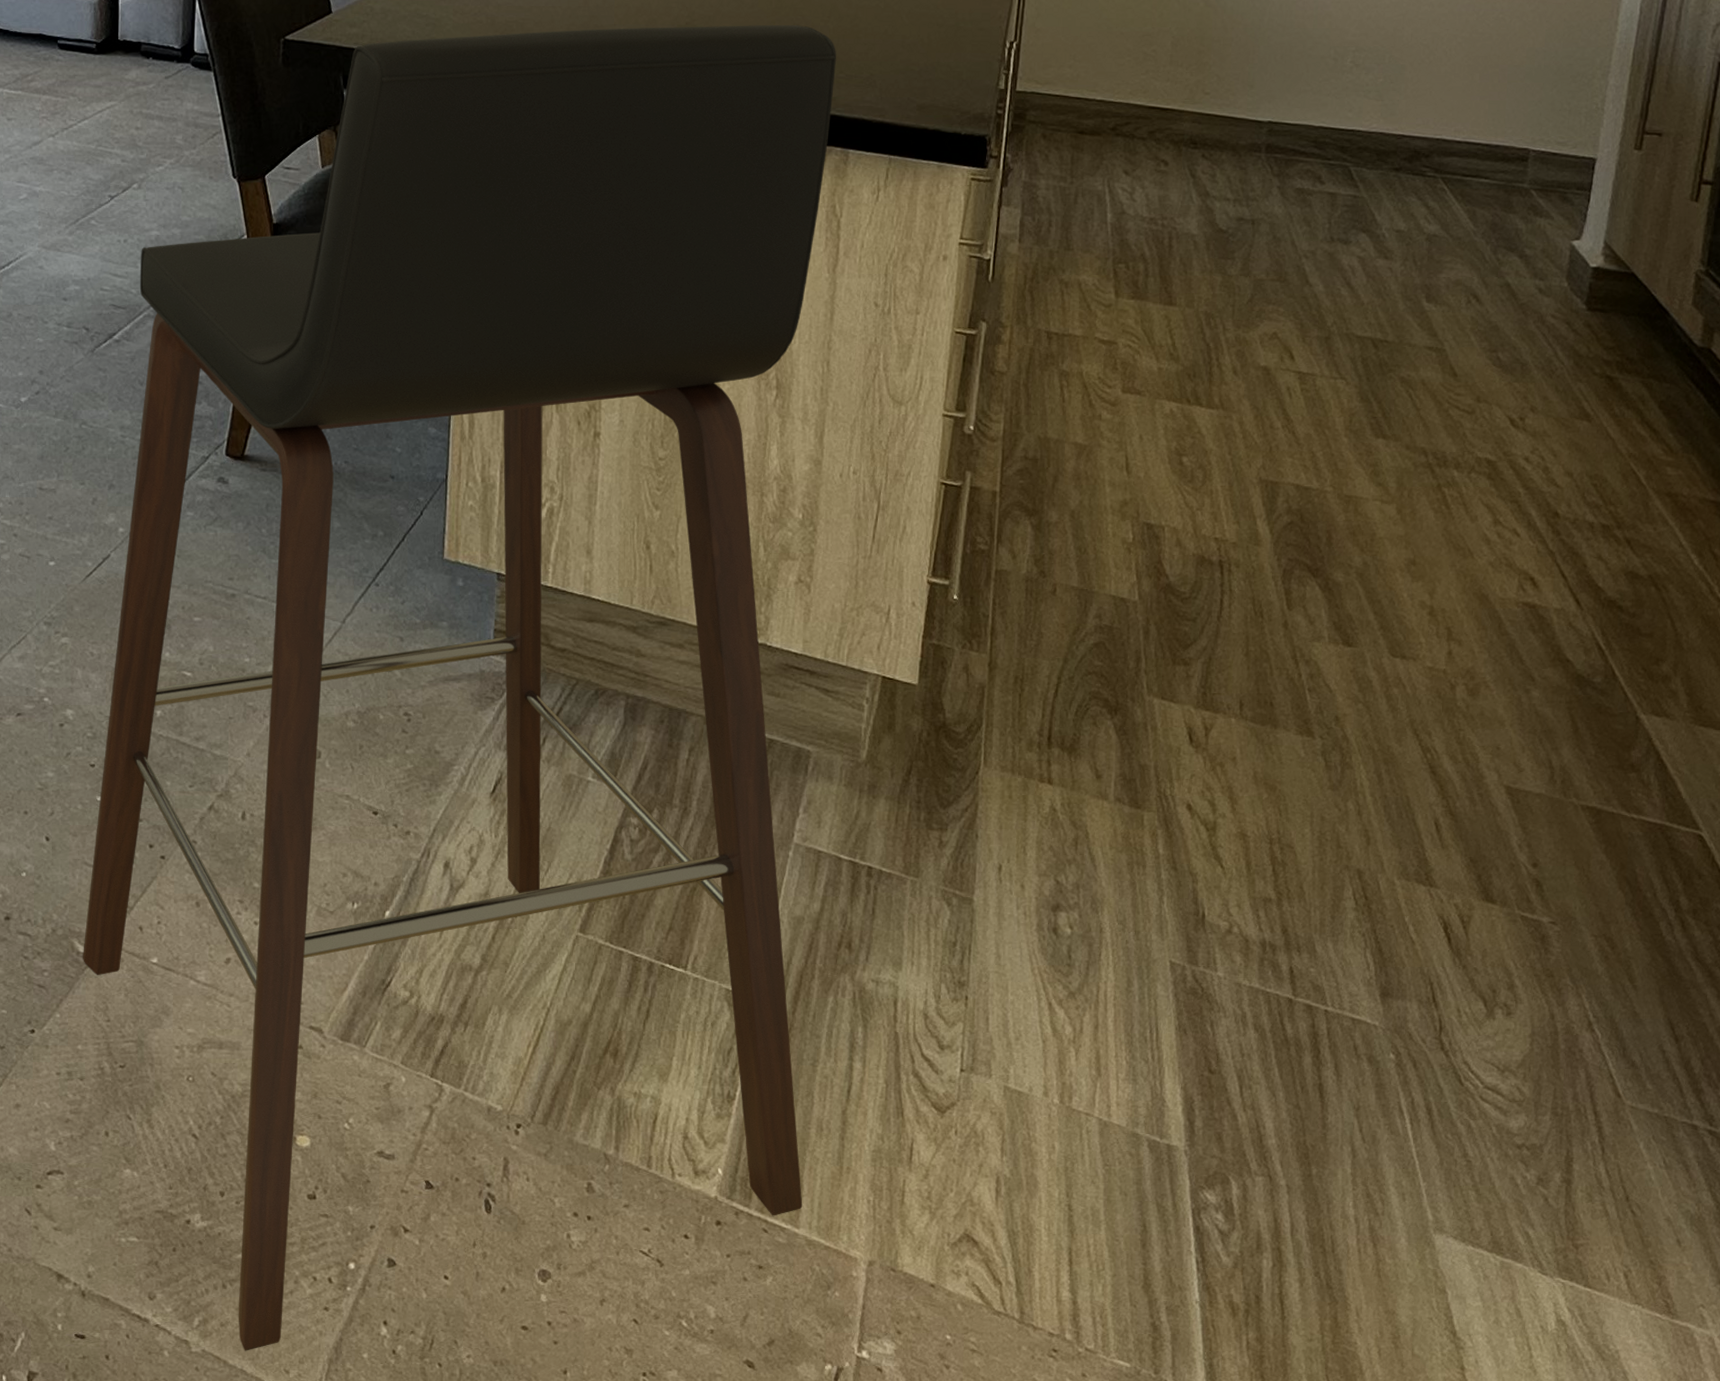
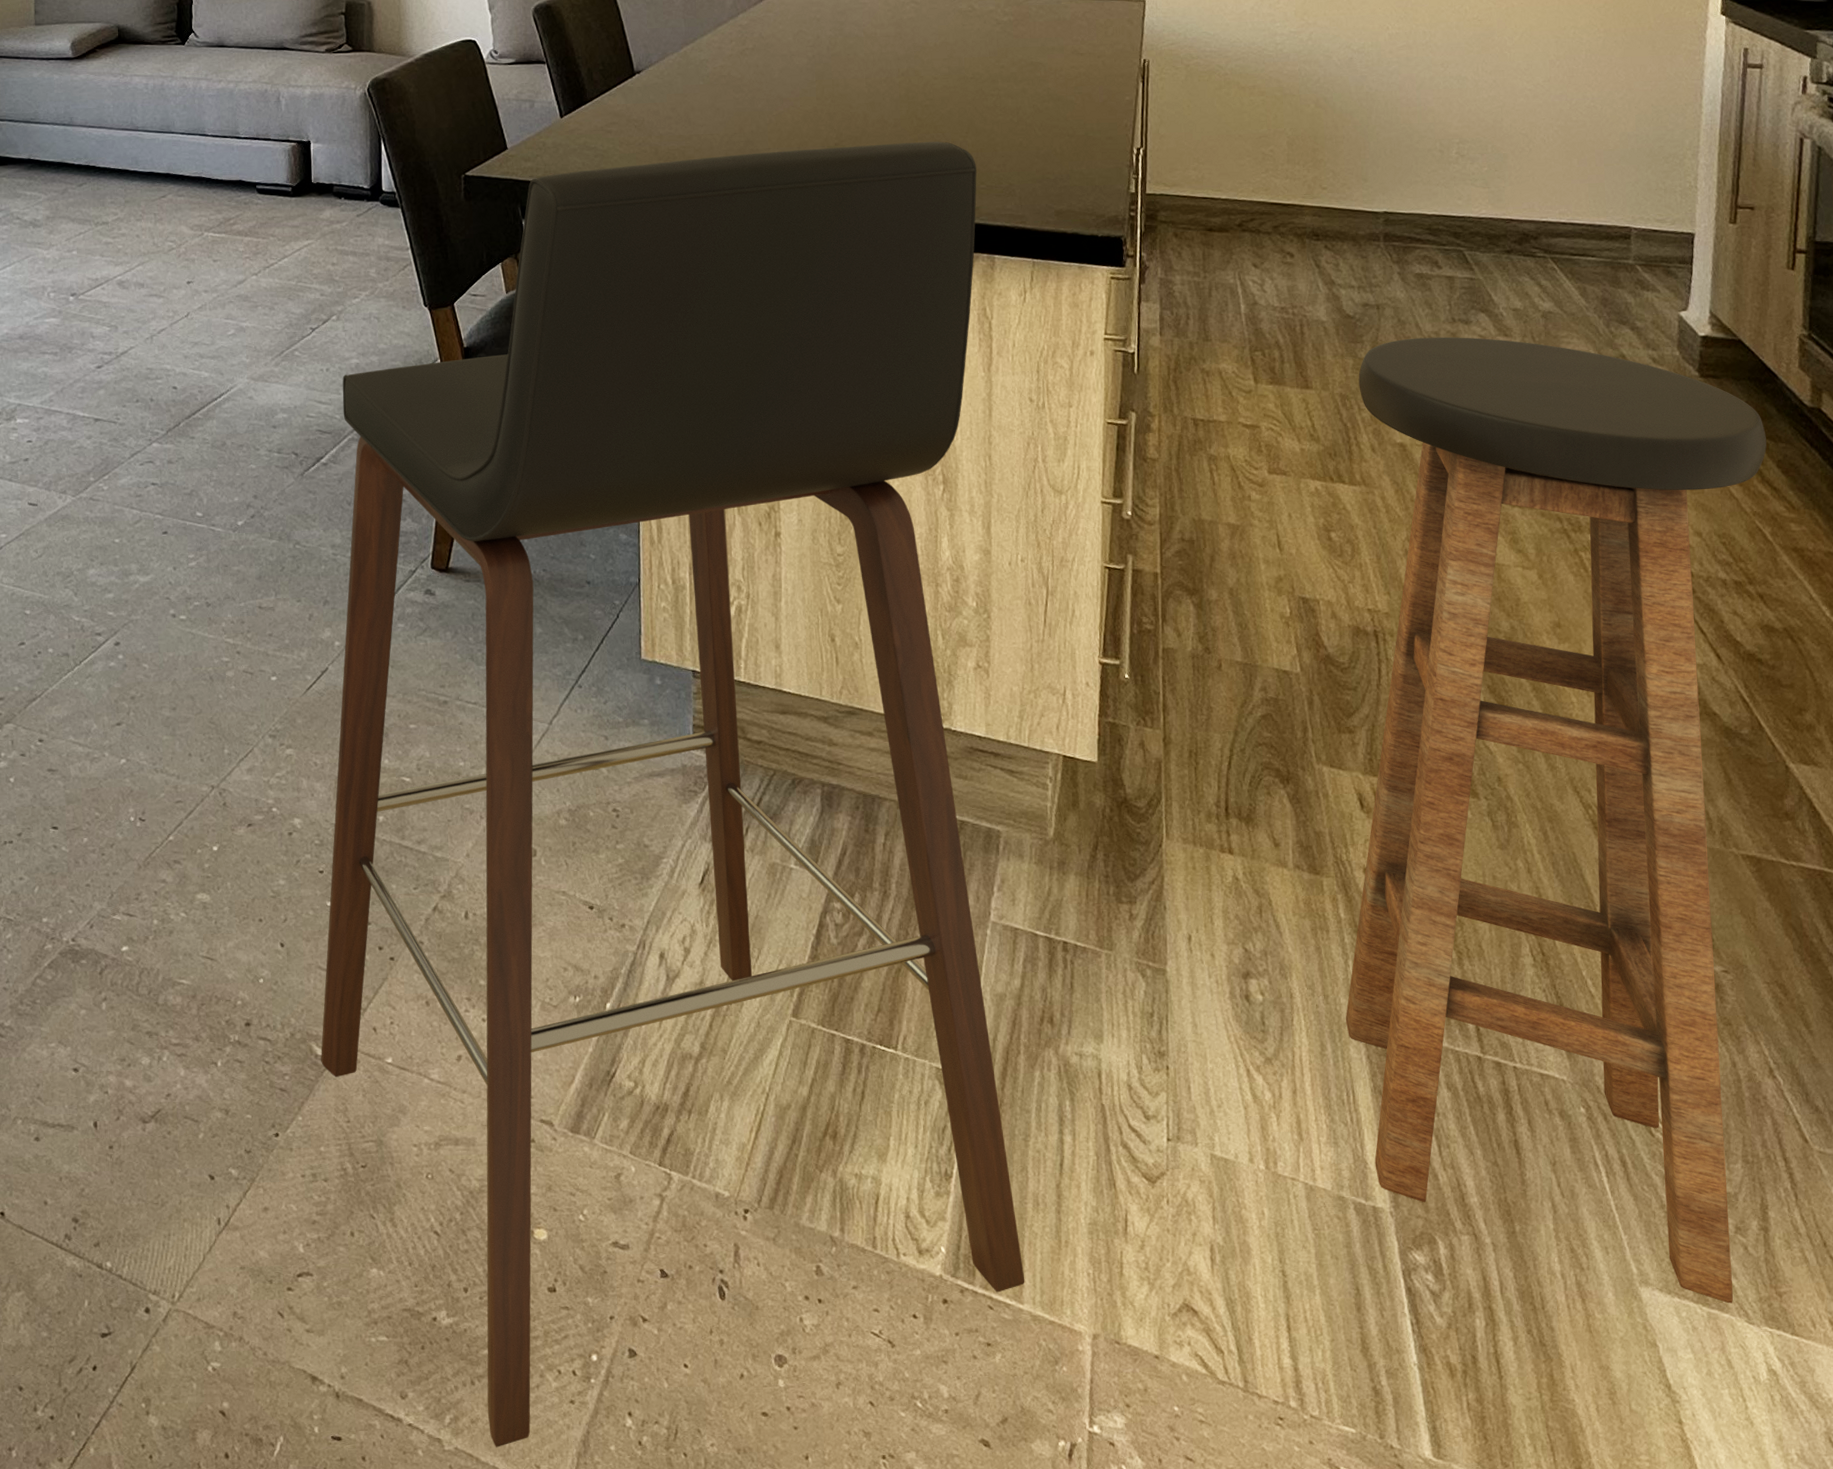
bar stool: none [1155,256,1651,1254] -> present [1346,336,1767,1304]

